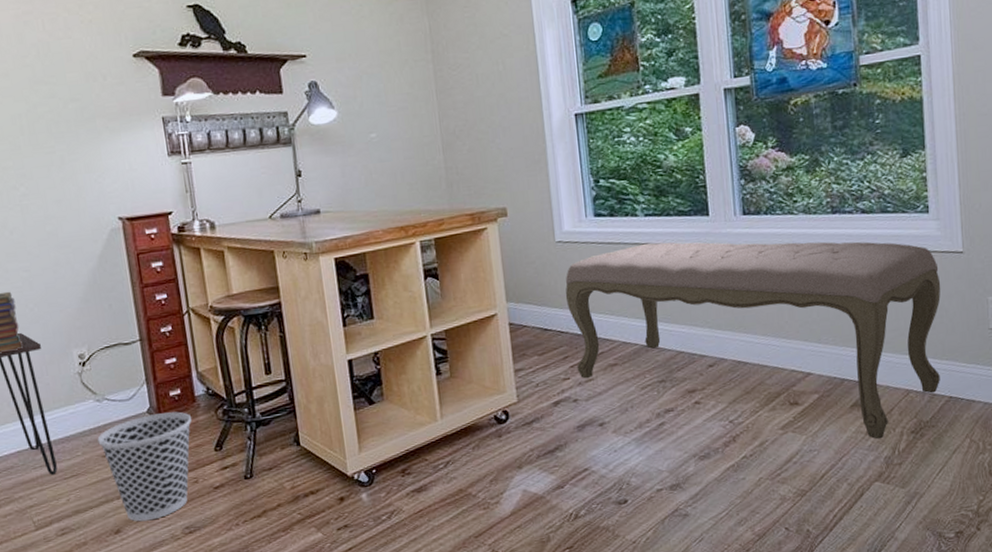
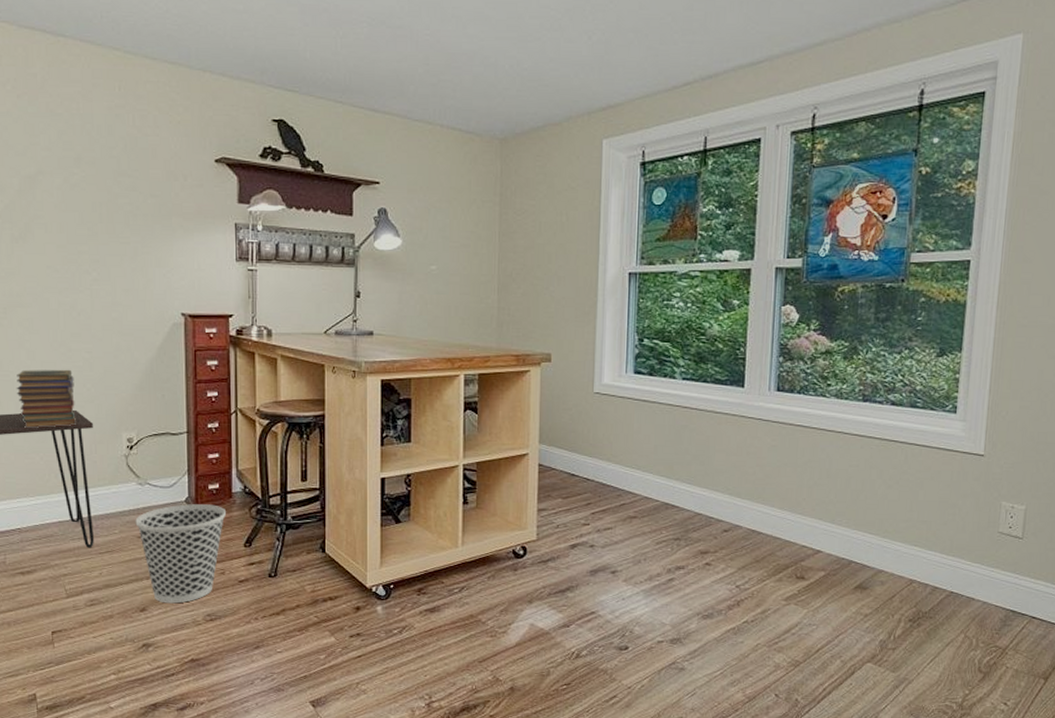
bench: present [565,241,941,440] -> none [596,405,958,623]

